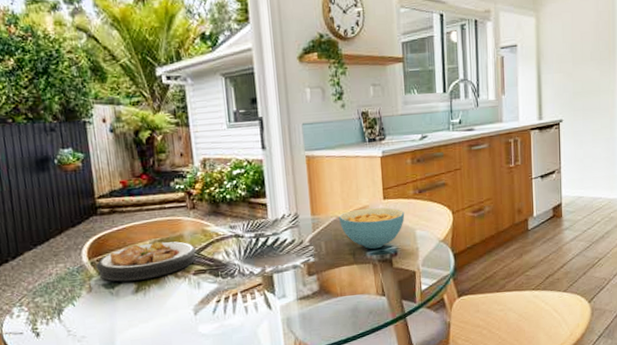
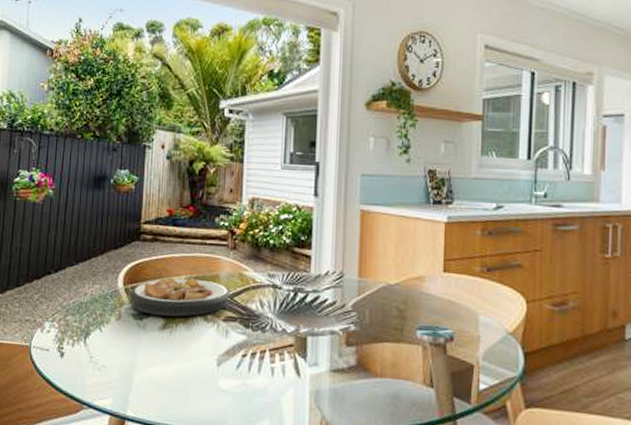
cereal bowl: present [339,207,405,249] -> none [389,278,467,329]

